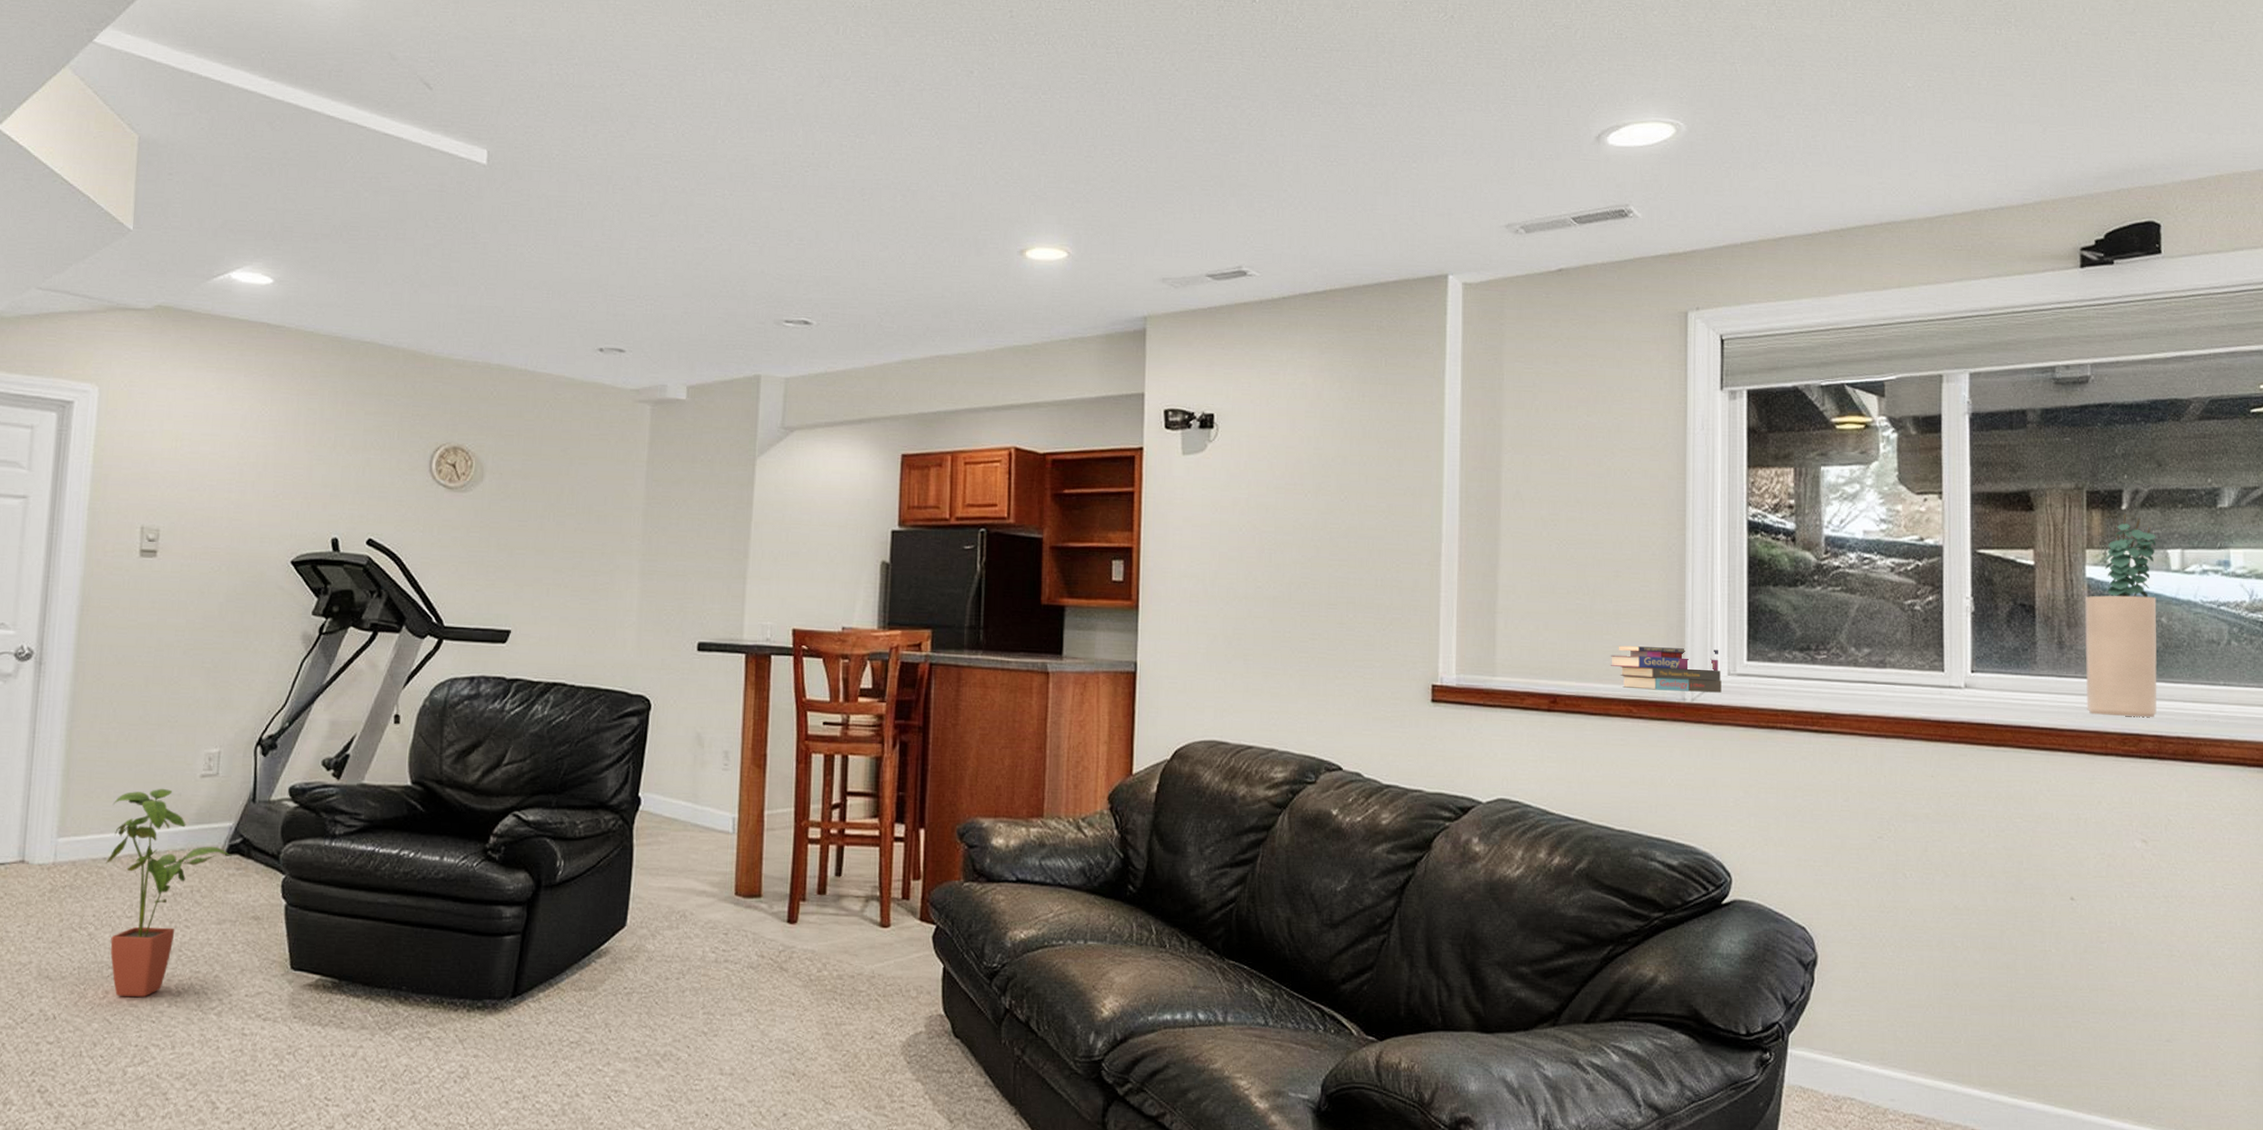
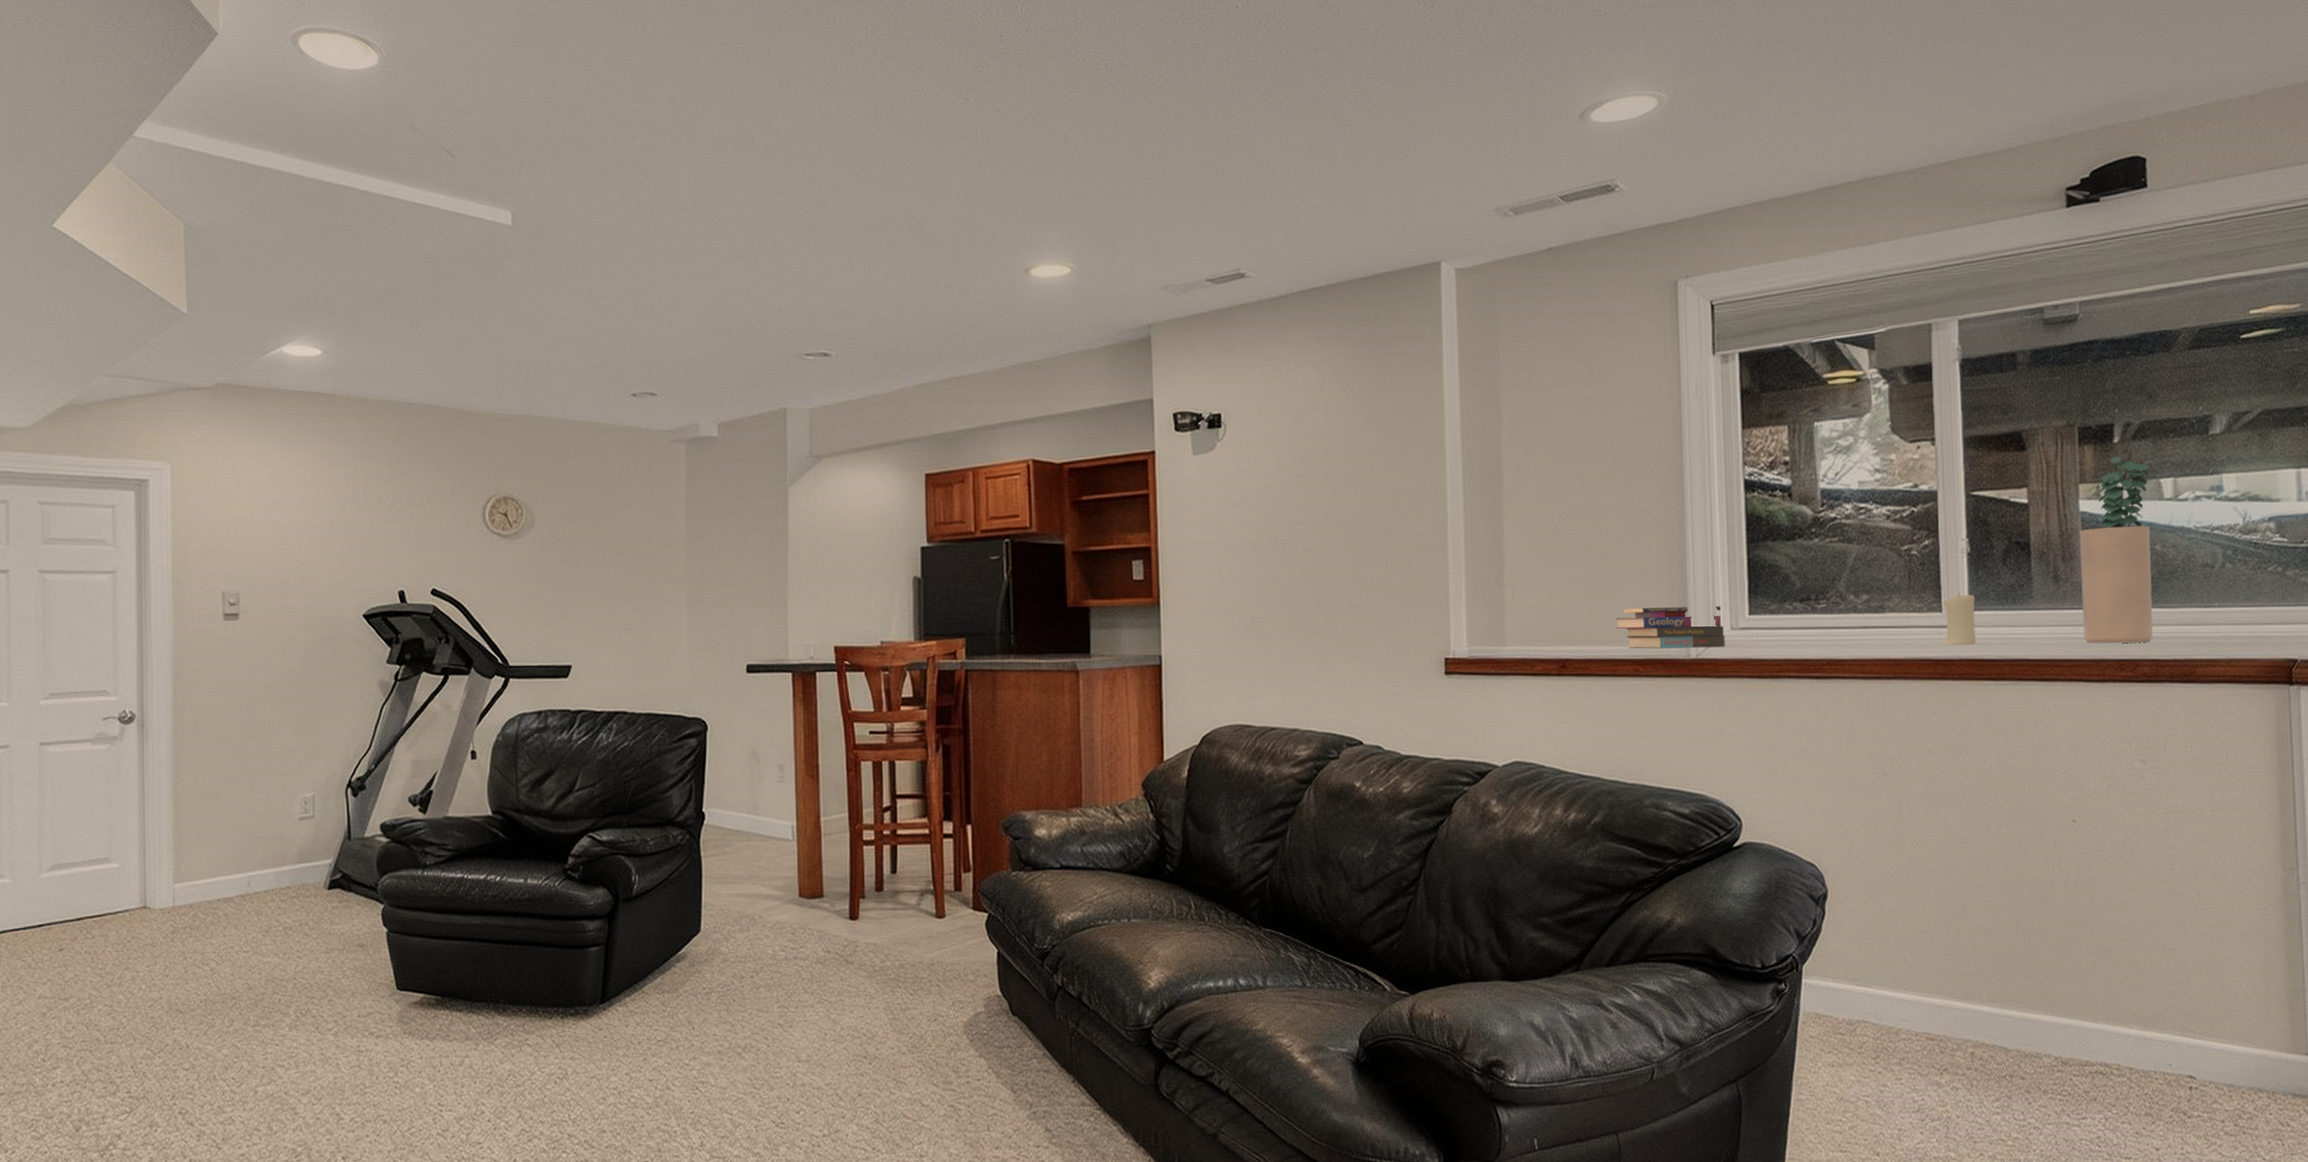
house plant: present [105,788,232,997] -> none [219,832,334,1023]
candle: none [1940,653,1978,707] -> present [1939,593,1976,645]

